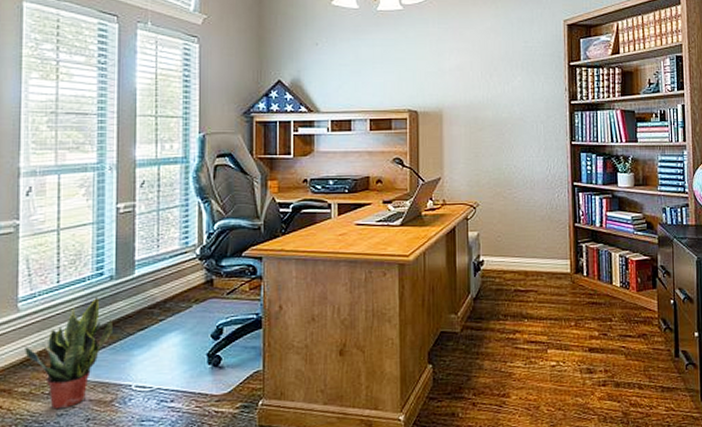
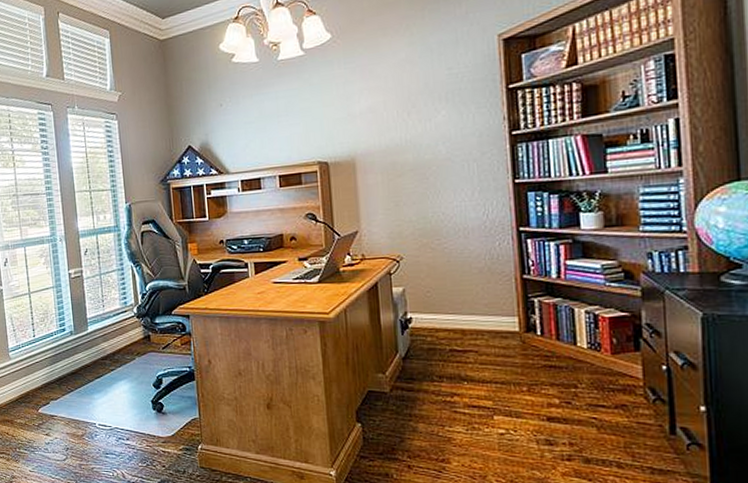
potted plant: present [25,297,113,410] -> none [18,349,77,439]

